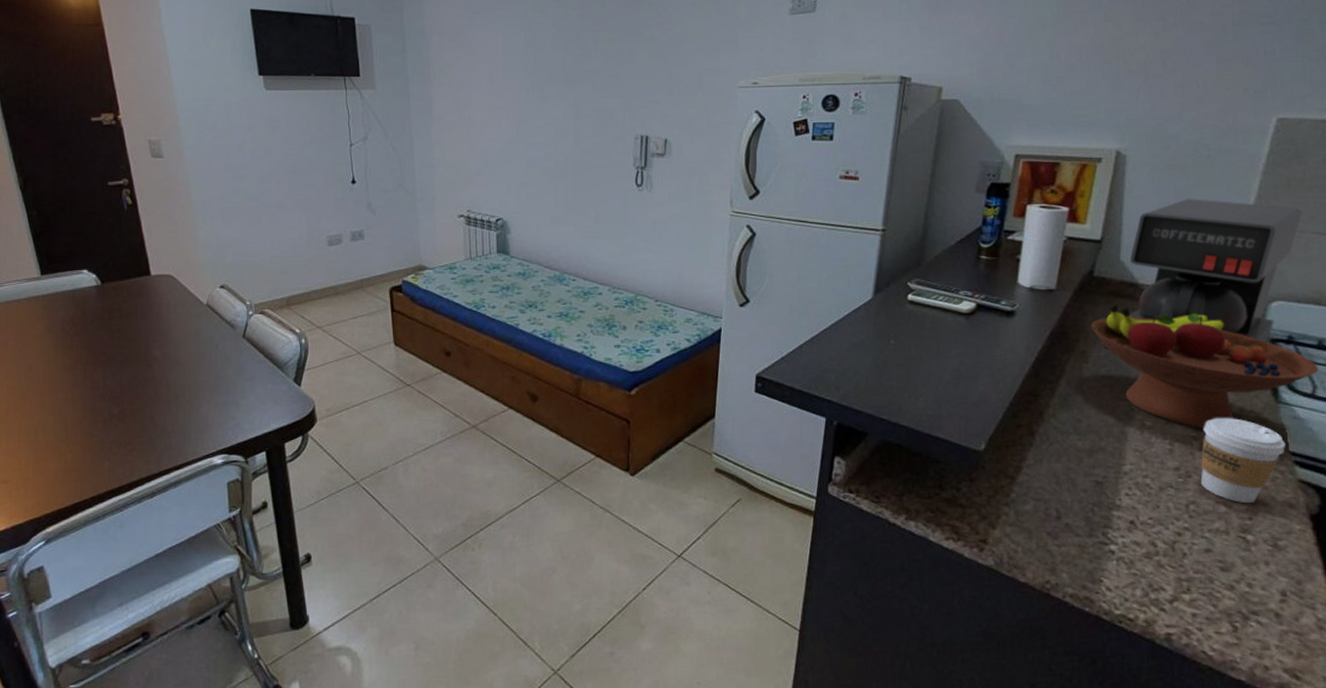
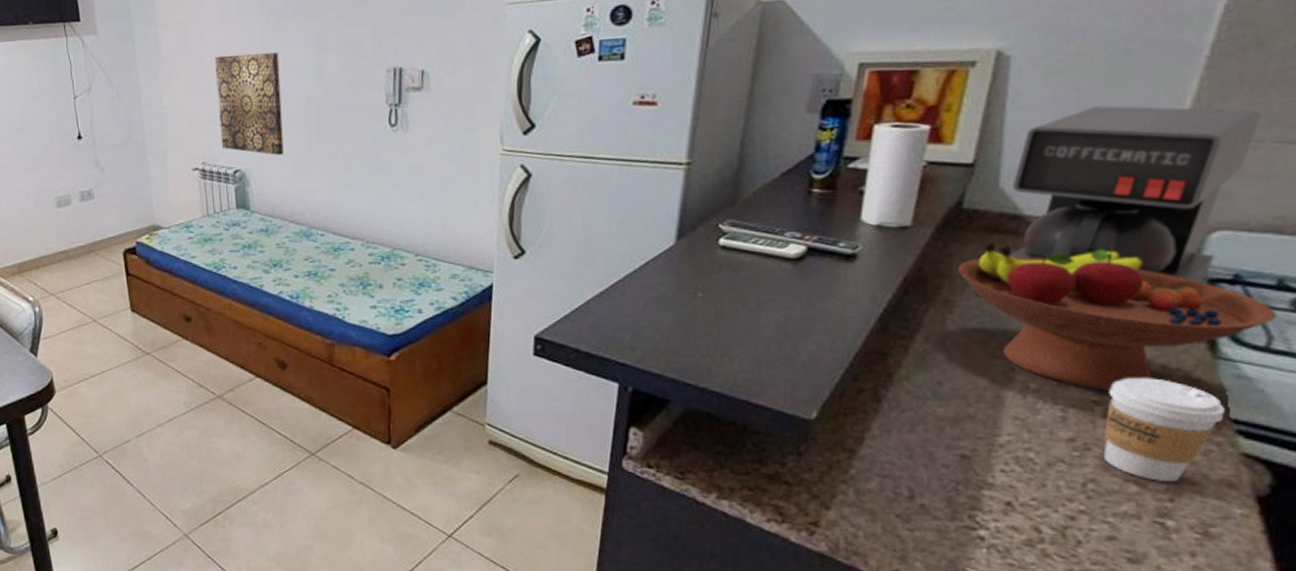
wall art: none [482,115,542,207] -> present [214,52,284,155]

